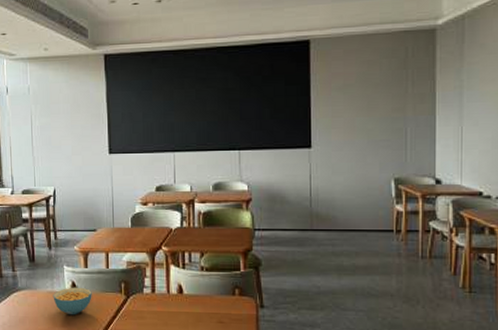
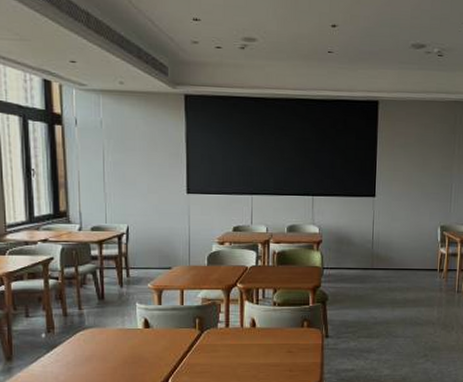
cereal bowl: present [53,287,92,315] -> none [123,324,165,352]

